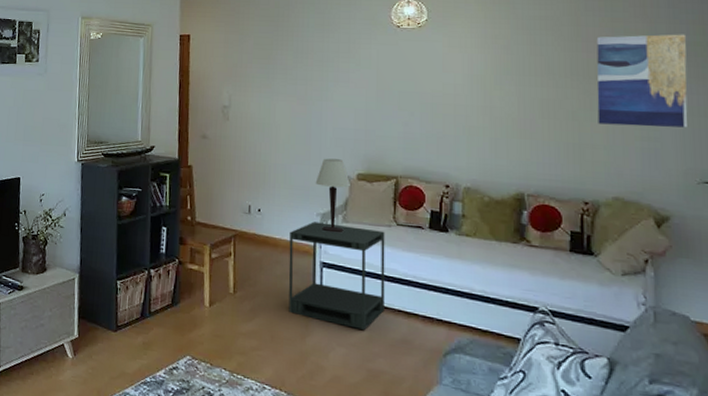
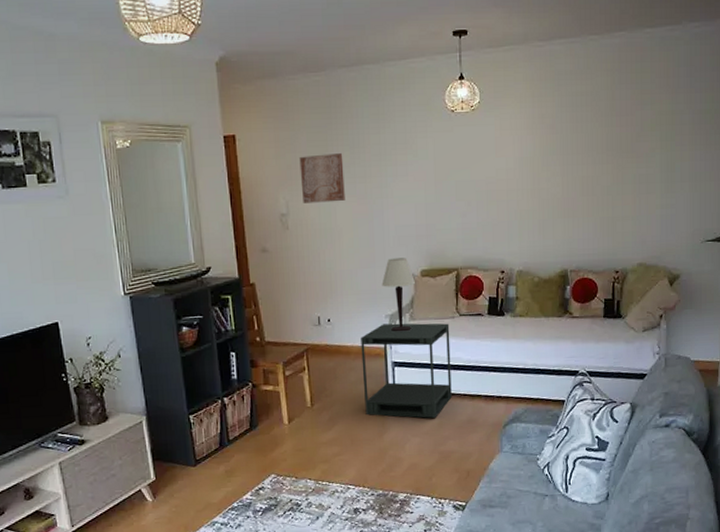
wall art: none [244,56,287,100] -> present [299,153,345,203]
wall art: present [596,34,688,128] -> none [627,103,698,196]

